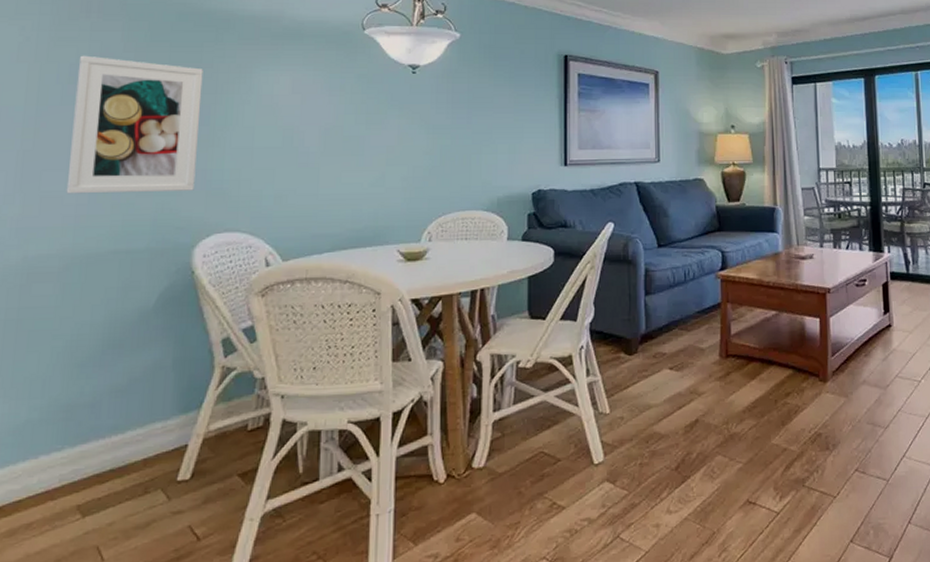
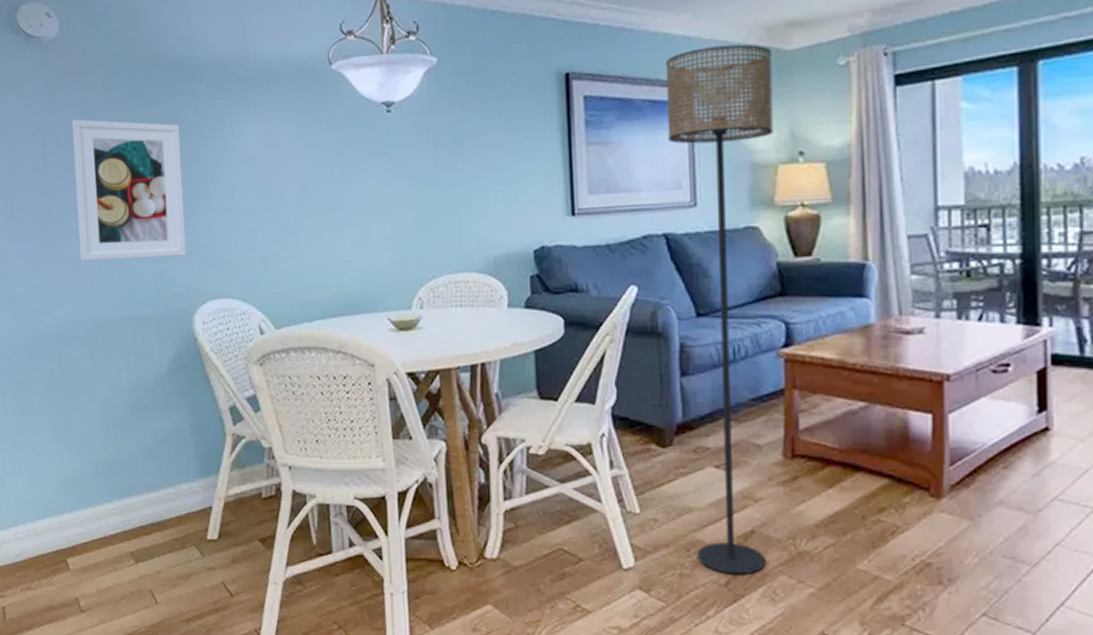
floor lamp: none [639,46,714,460] -> present [665,44,774,575]

